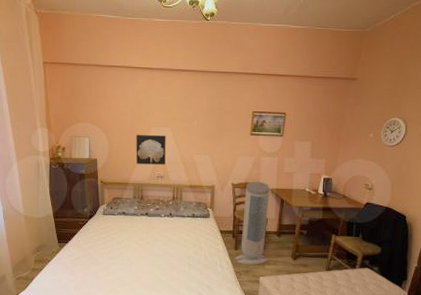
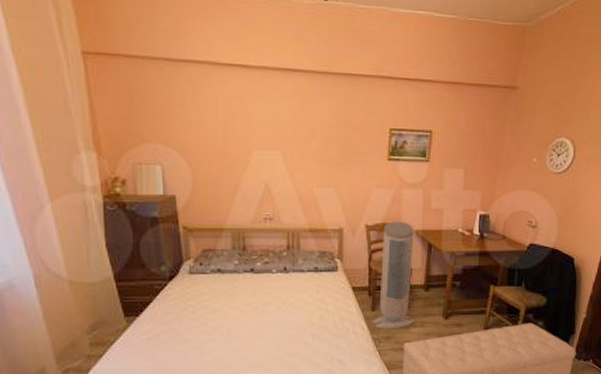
wall art: present [136,135,166,165] -> none [231,161,275,202]

